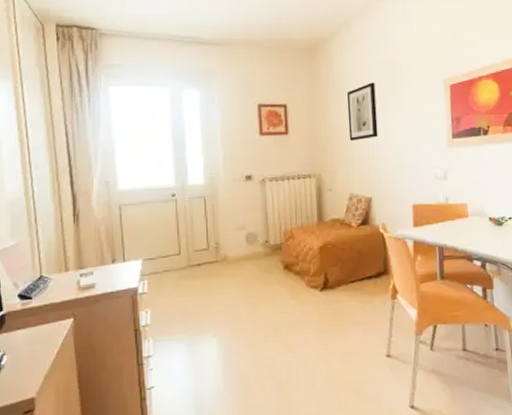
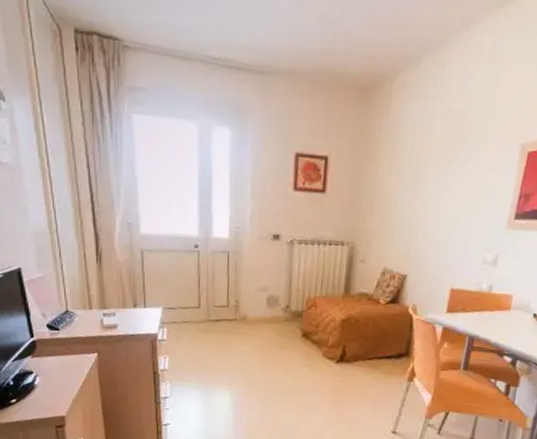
wall art: present [346,82,378,141] -> none [393,139,437,210]

